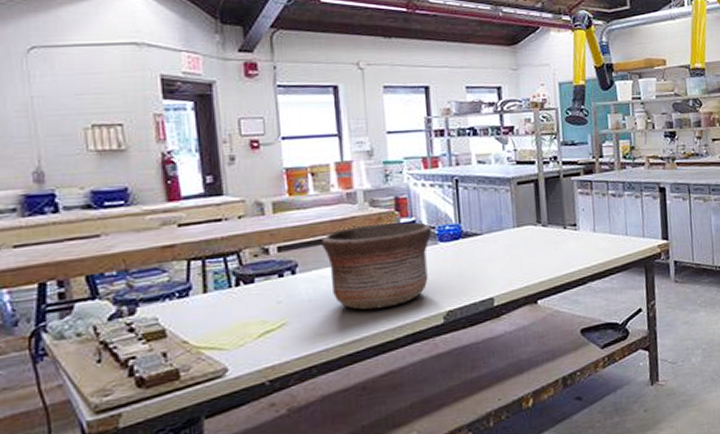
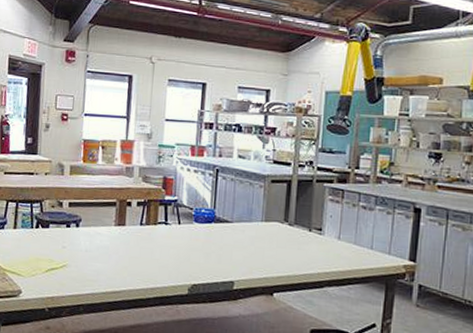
ceramic pot: present [322,222,432,311] -> none [101,196,190,271]

